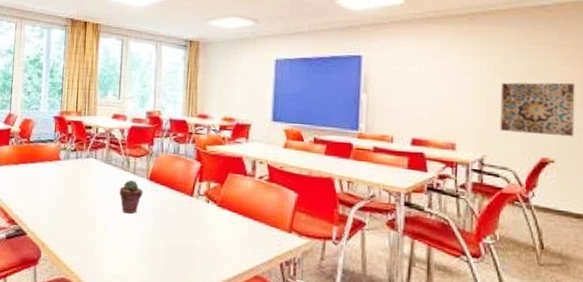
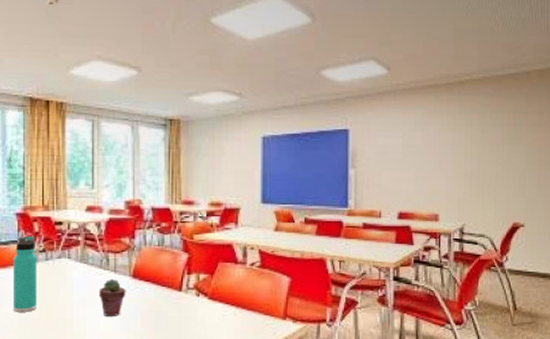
thermos bottle: none [47,136,69,202] -> present [14,235,37,312]
wall art: present [500,82,575,137] -> none [477,149,540,201]

